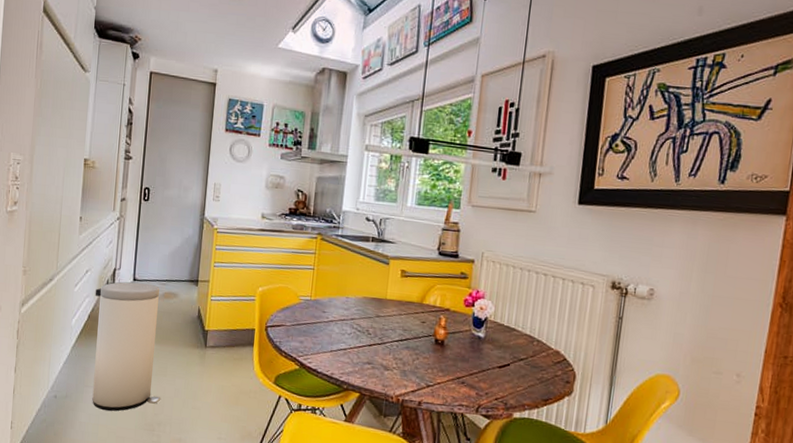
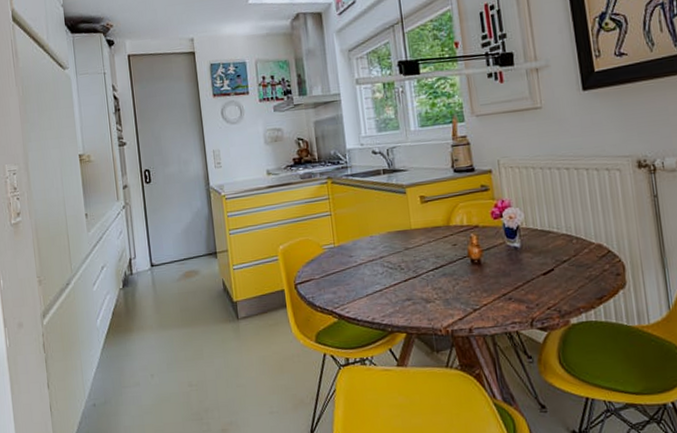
pedal bin: present [92,282,161,411] -> none [114,266,203,409]

